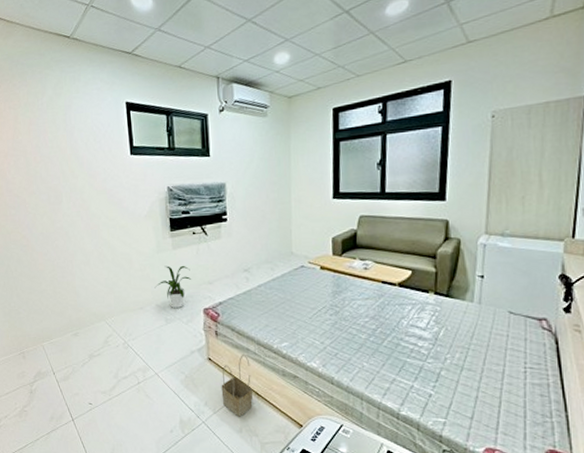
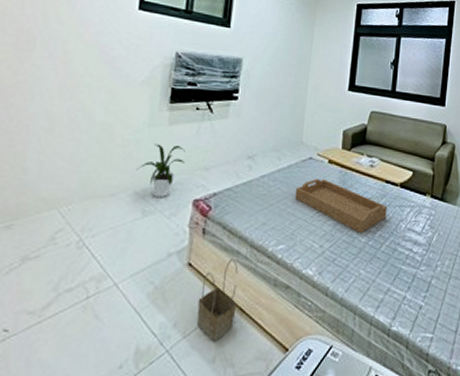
serving tray: none [291,283,386,330] -> present [294,178,387,233]

